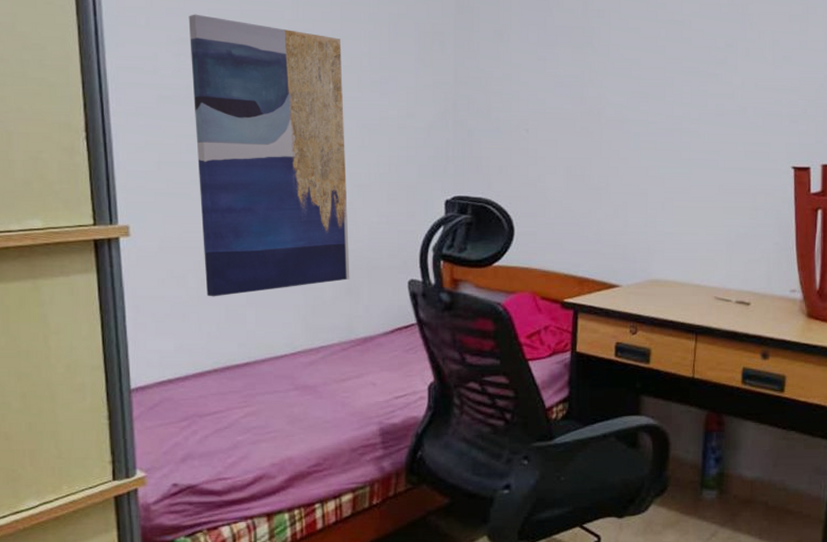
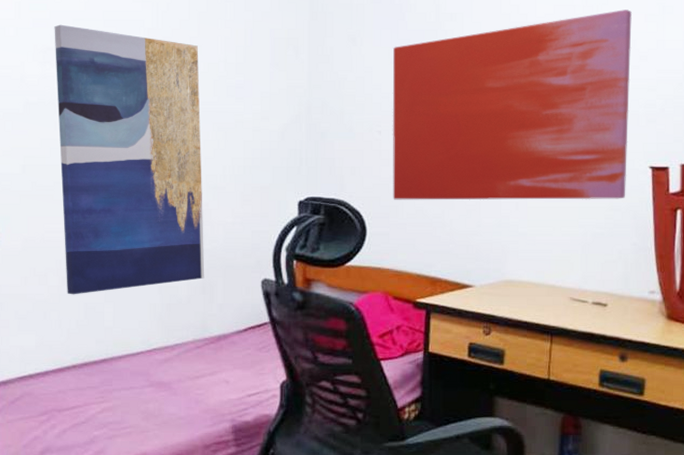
wall art: none [539,9,776,200] -> present [392,9,632,201]

